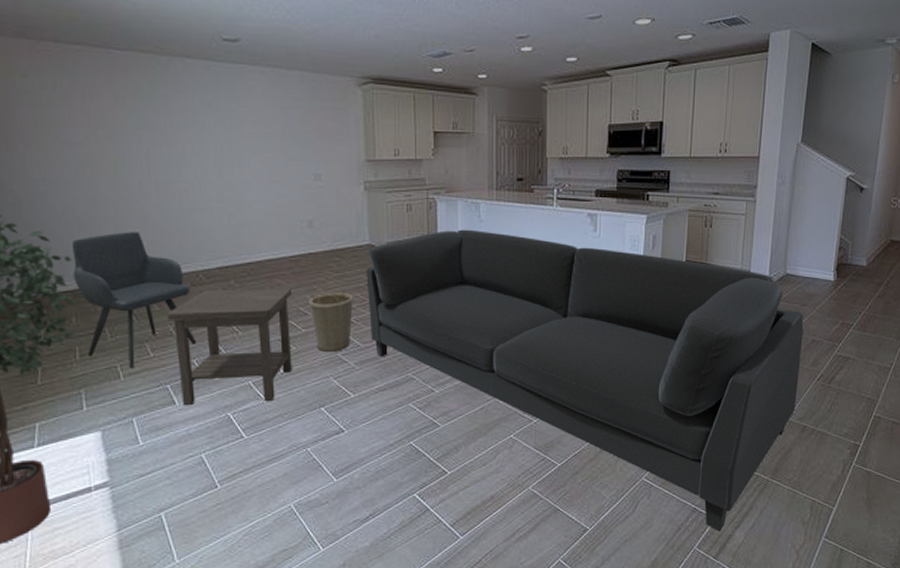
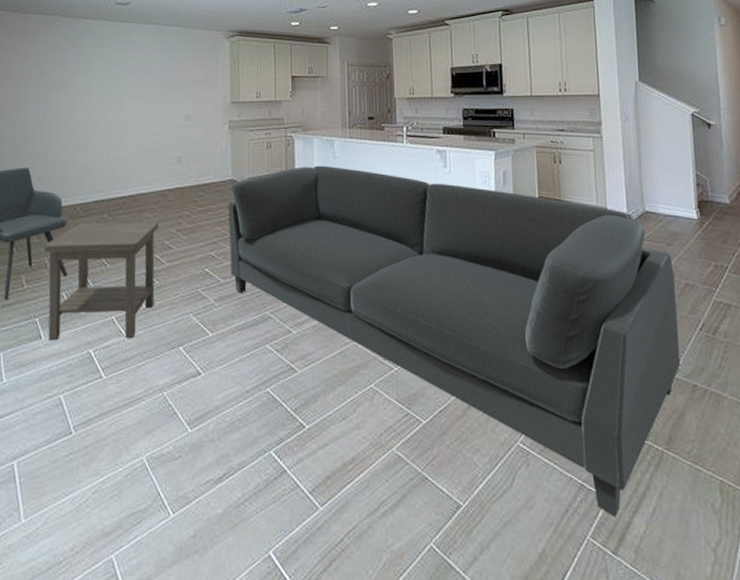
basket: present [309,285,353,352] -> none [174,219,215,287]

